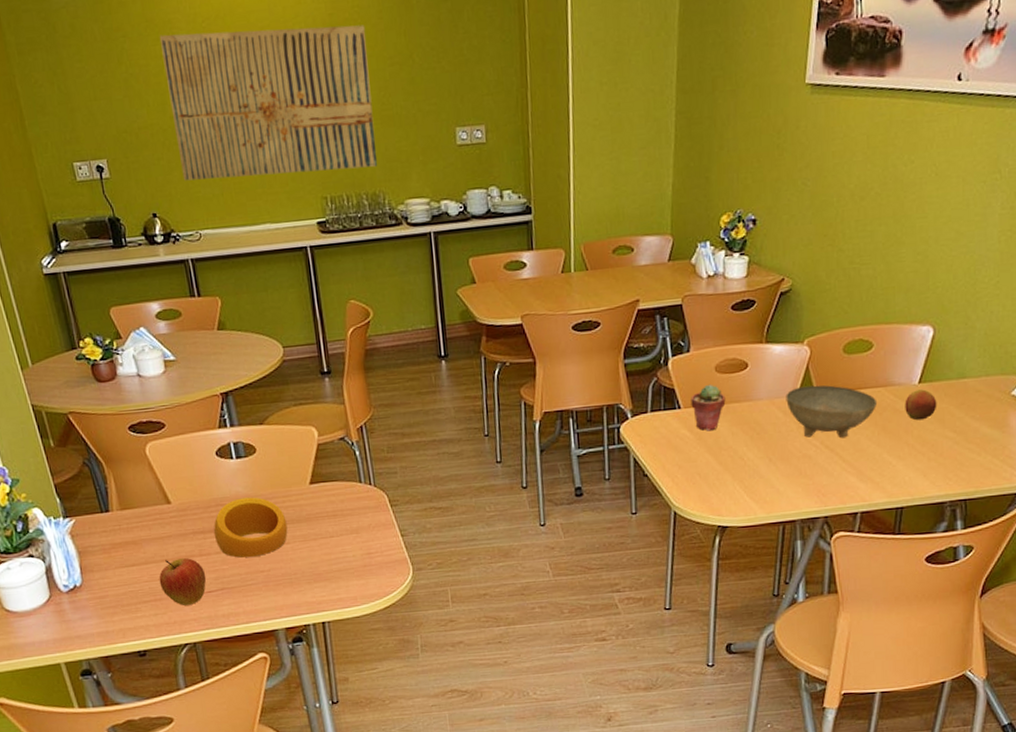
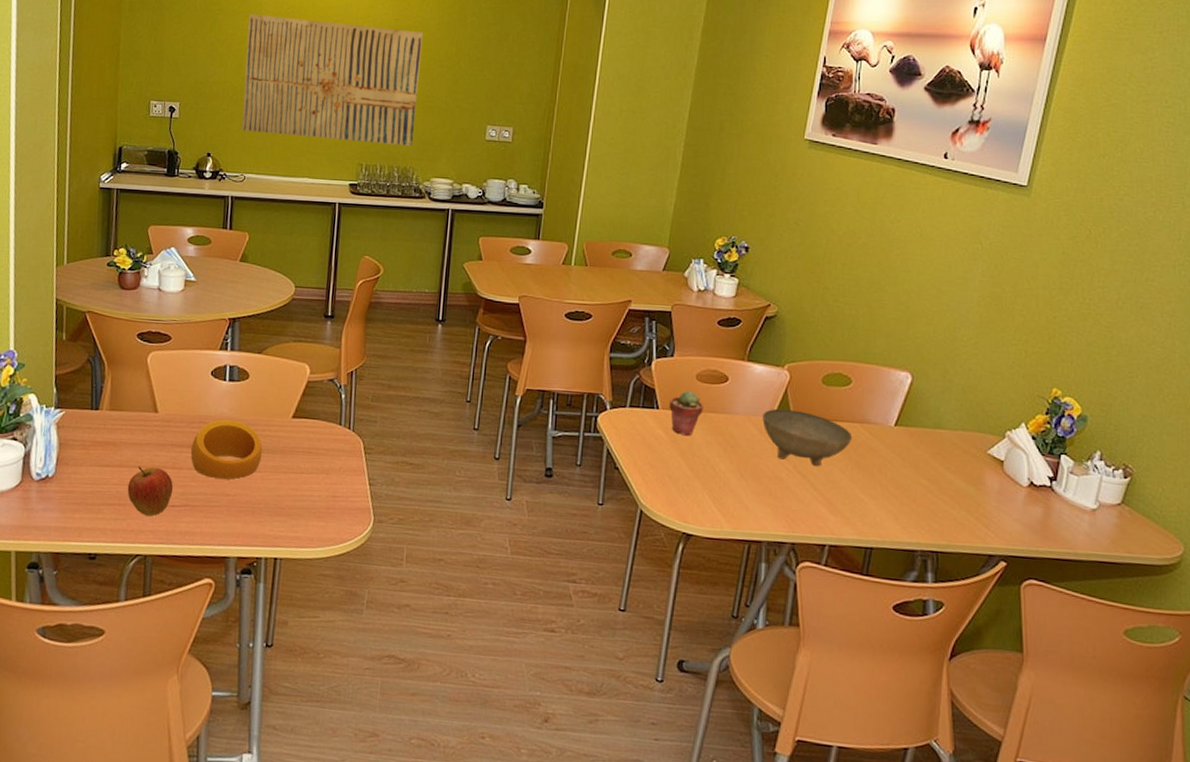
apple: present [905,389,937,421] -> none [880,432,912,463]

